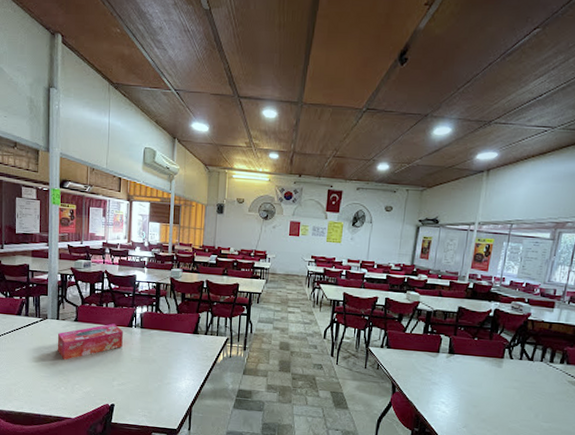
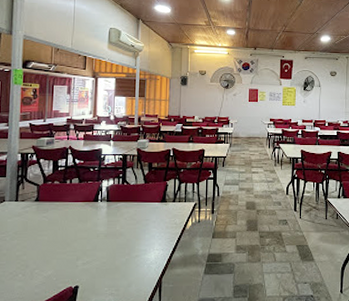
tissue box: present [57,323,123,361] -> none [15,200,88,244]

